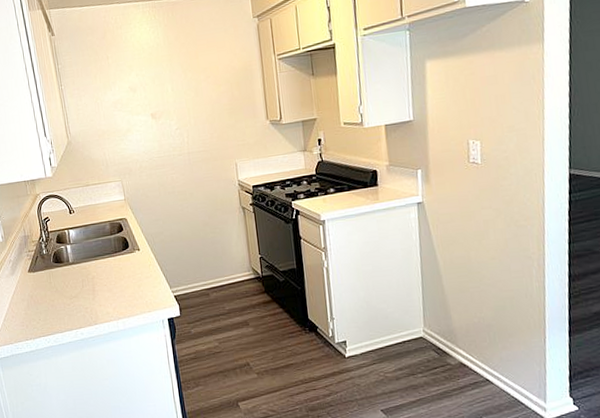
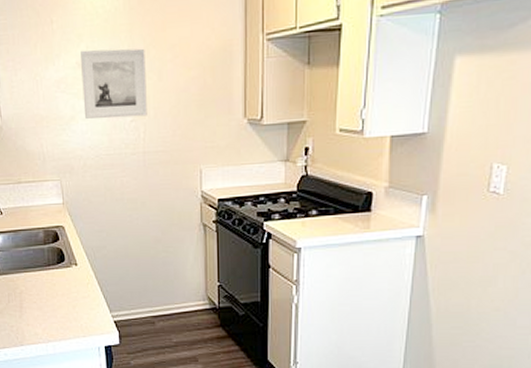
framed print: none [132,72,189,130] -> present [81,48,147,119]

